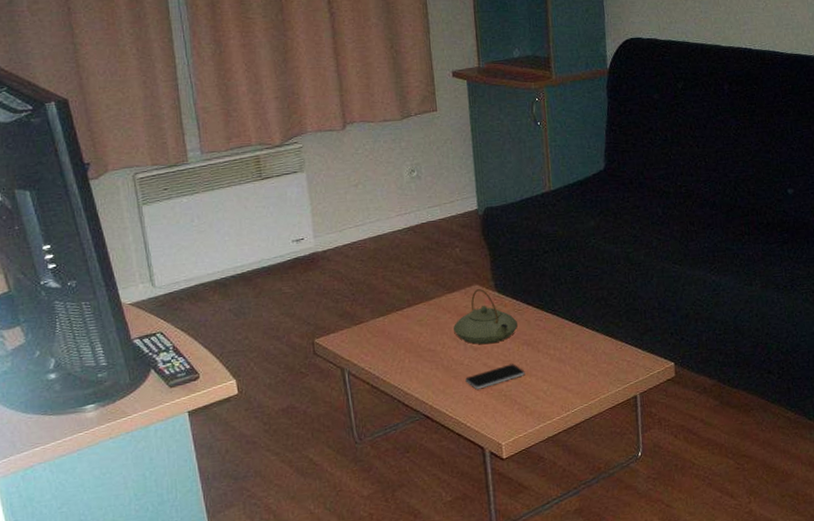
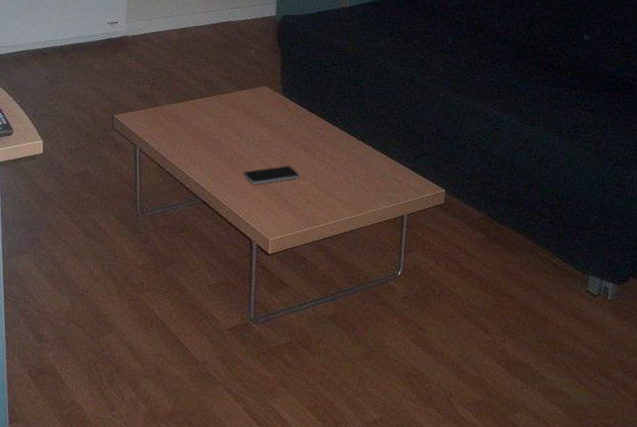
teapot: present [453,289,518,345] -> none [238,91,299,144]

